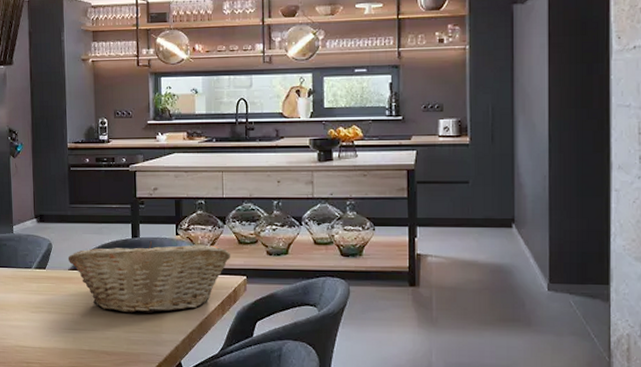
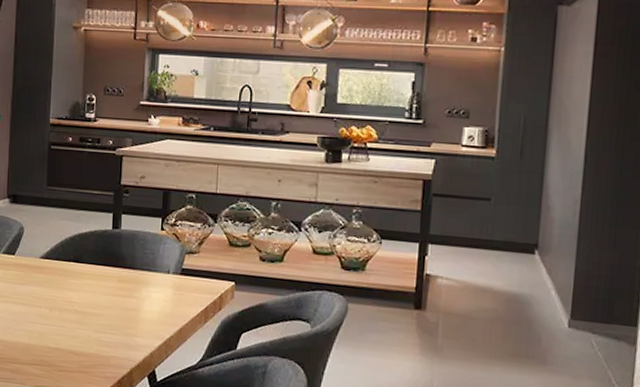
fruit basket: present [68,241,231,313] -> none [40,234,220,314]

